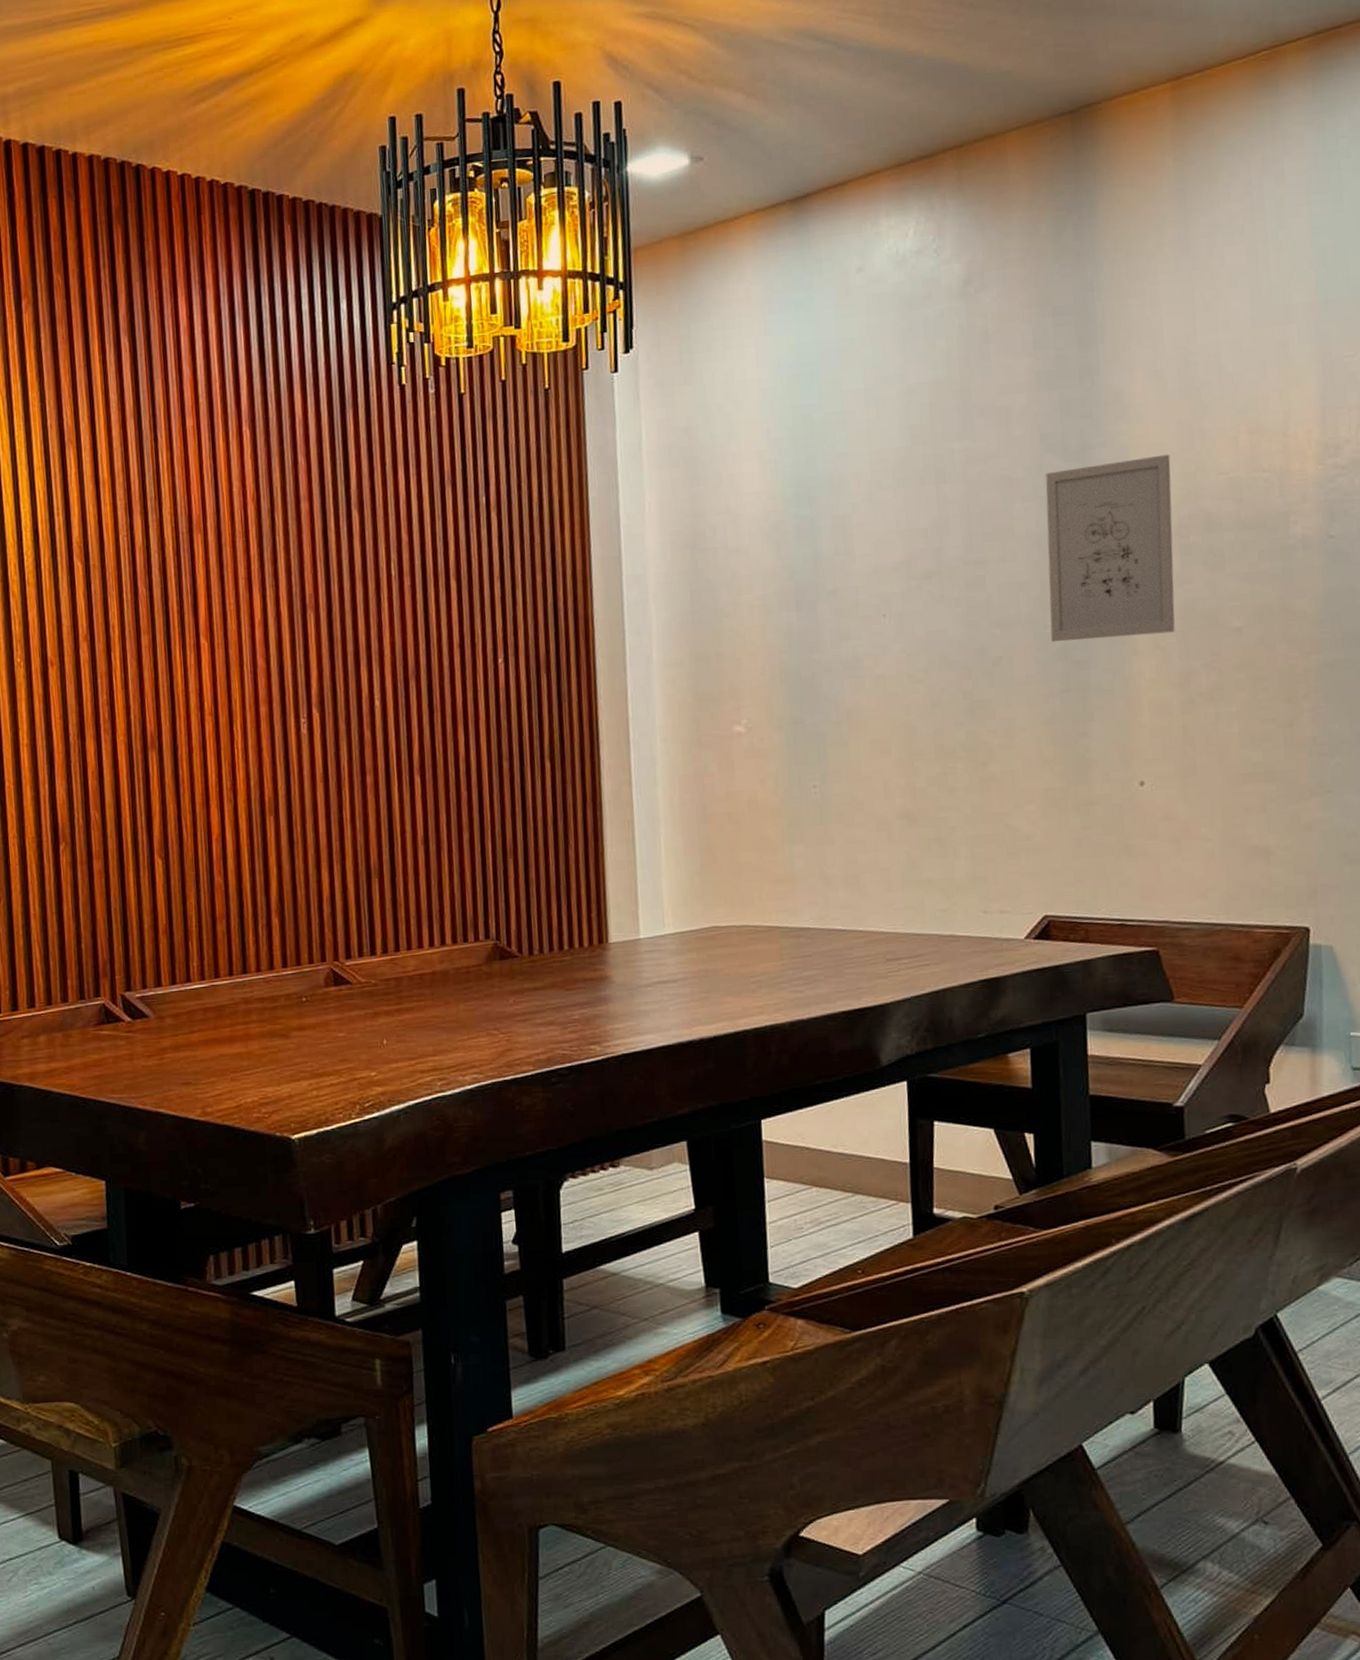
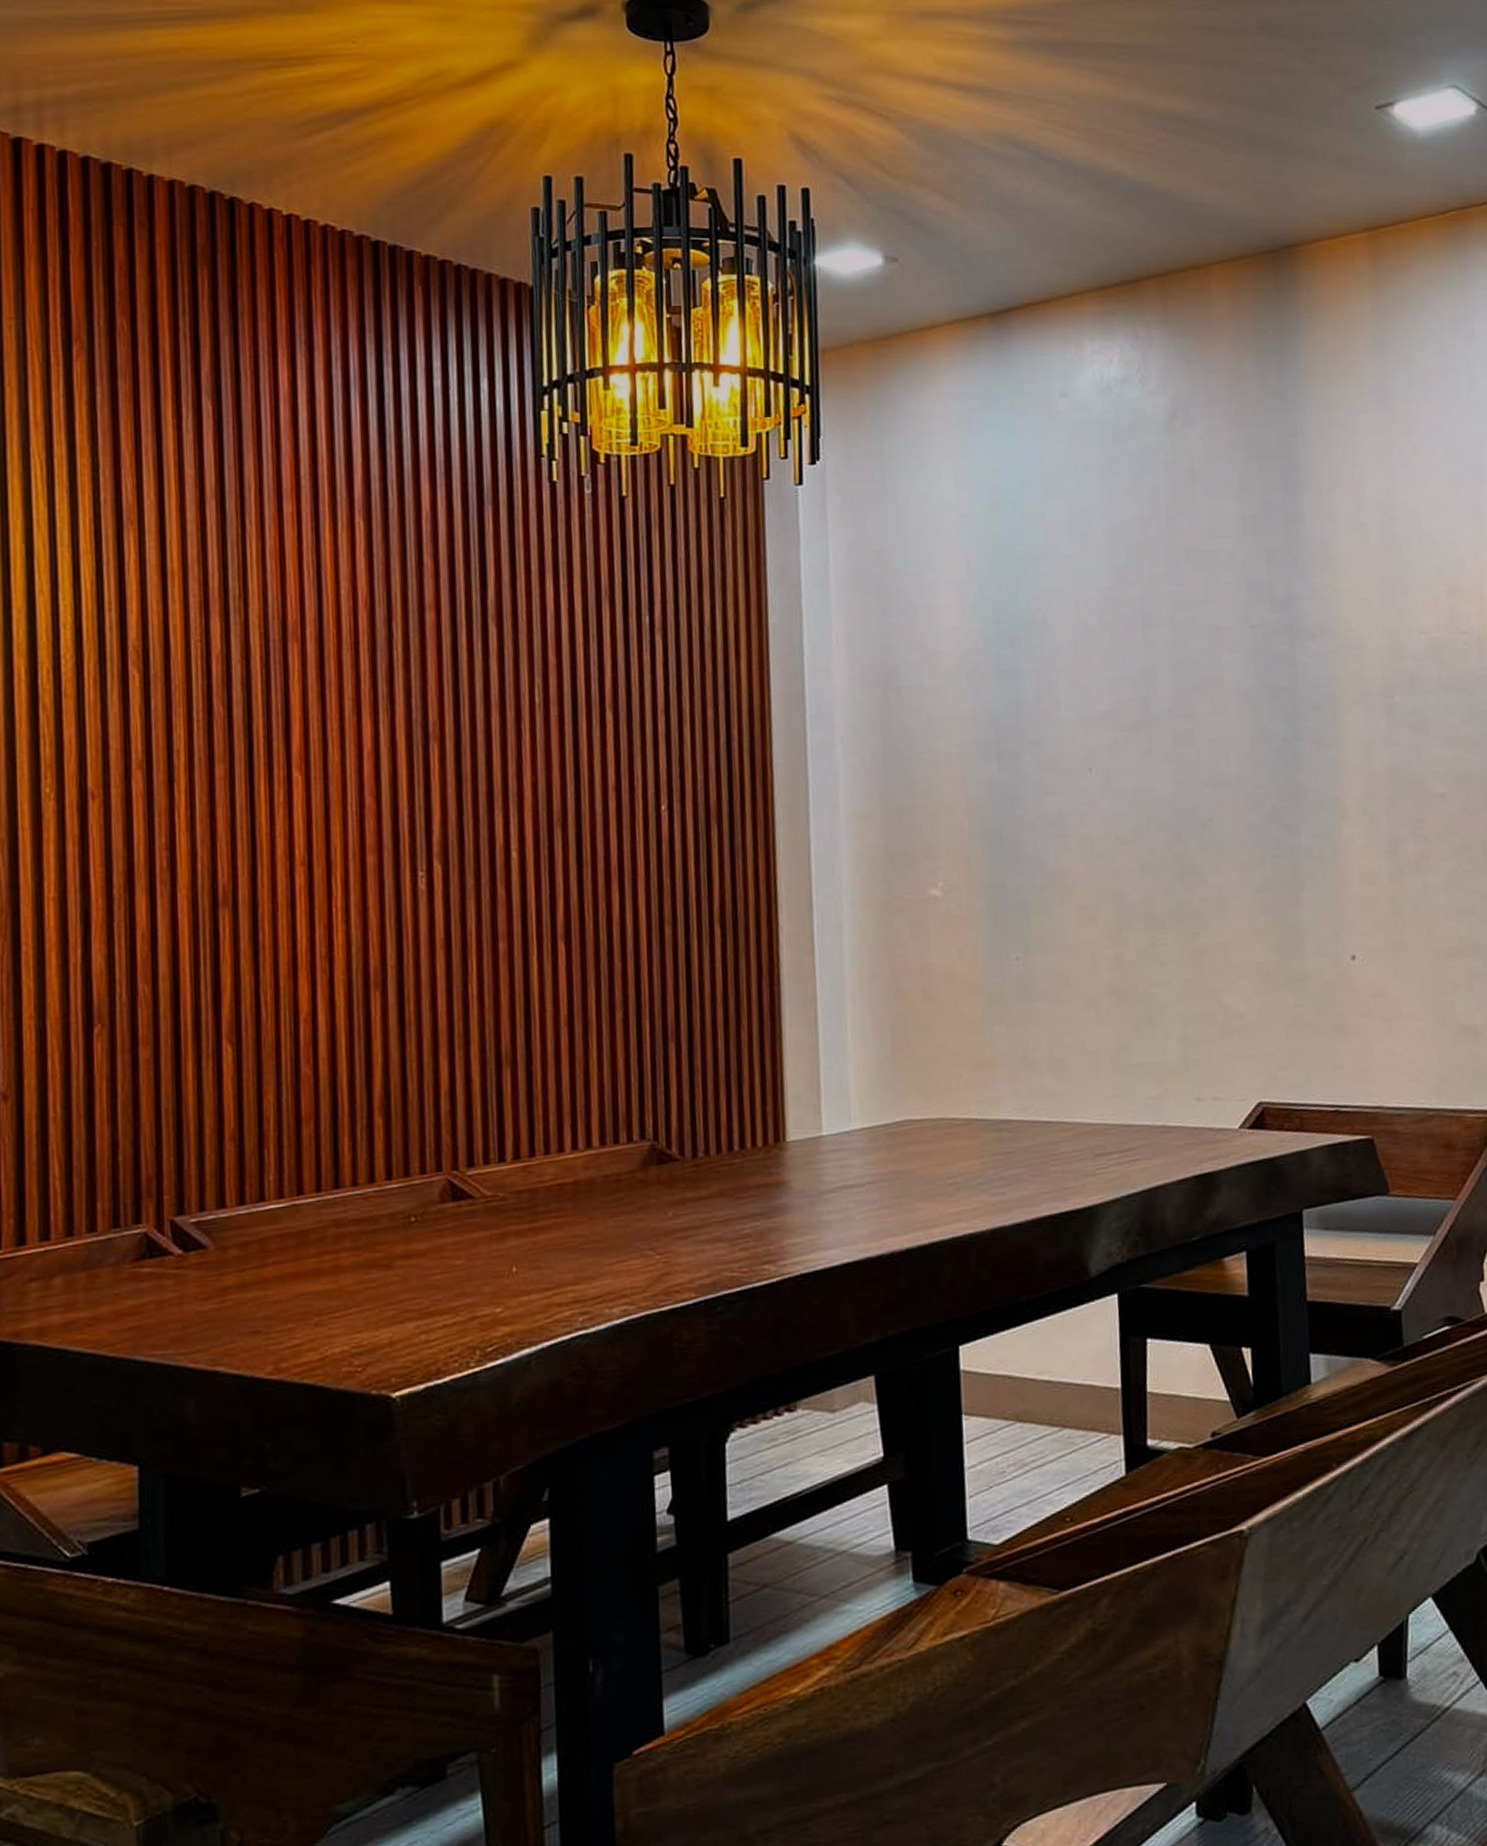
wall art: present [1045,454,1175,642] -> none [1253,610,1383,804]

